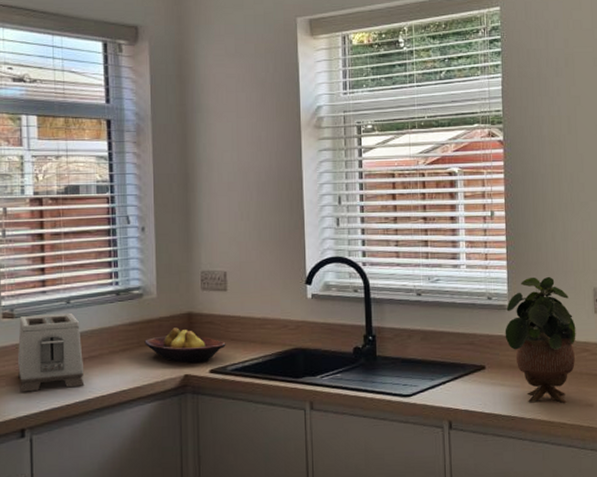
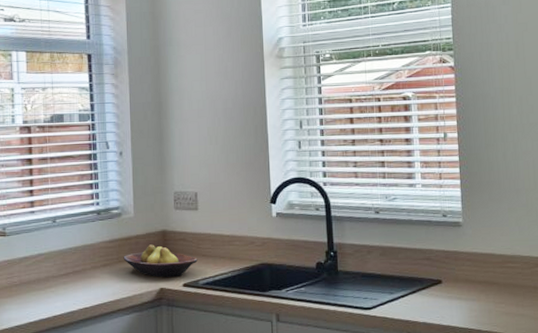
toaster: present [17,312,85,392] -> none [9,231,69,304]
potted plant: present [505,276,576,403] -> none [460,194,529,316]

